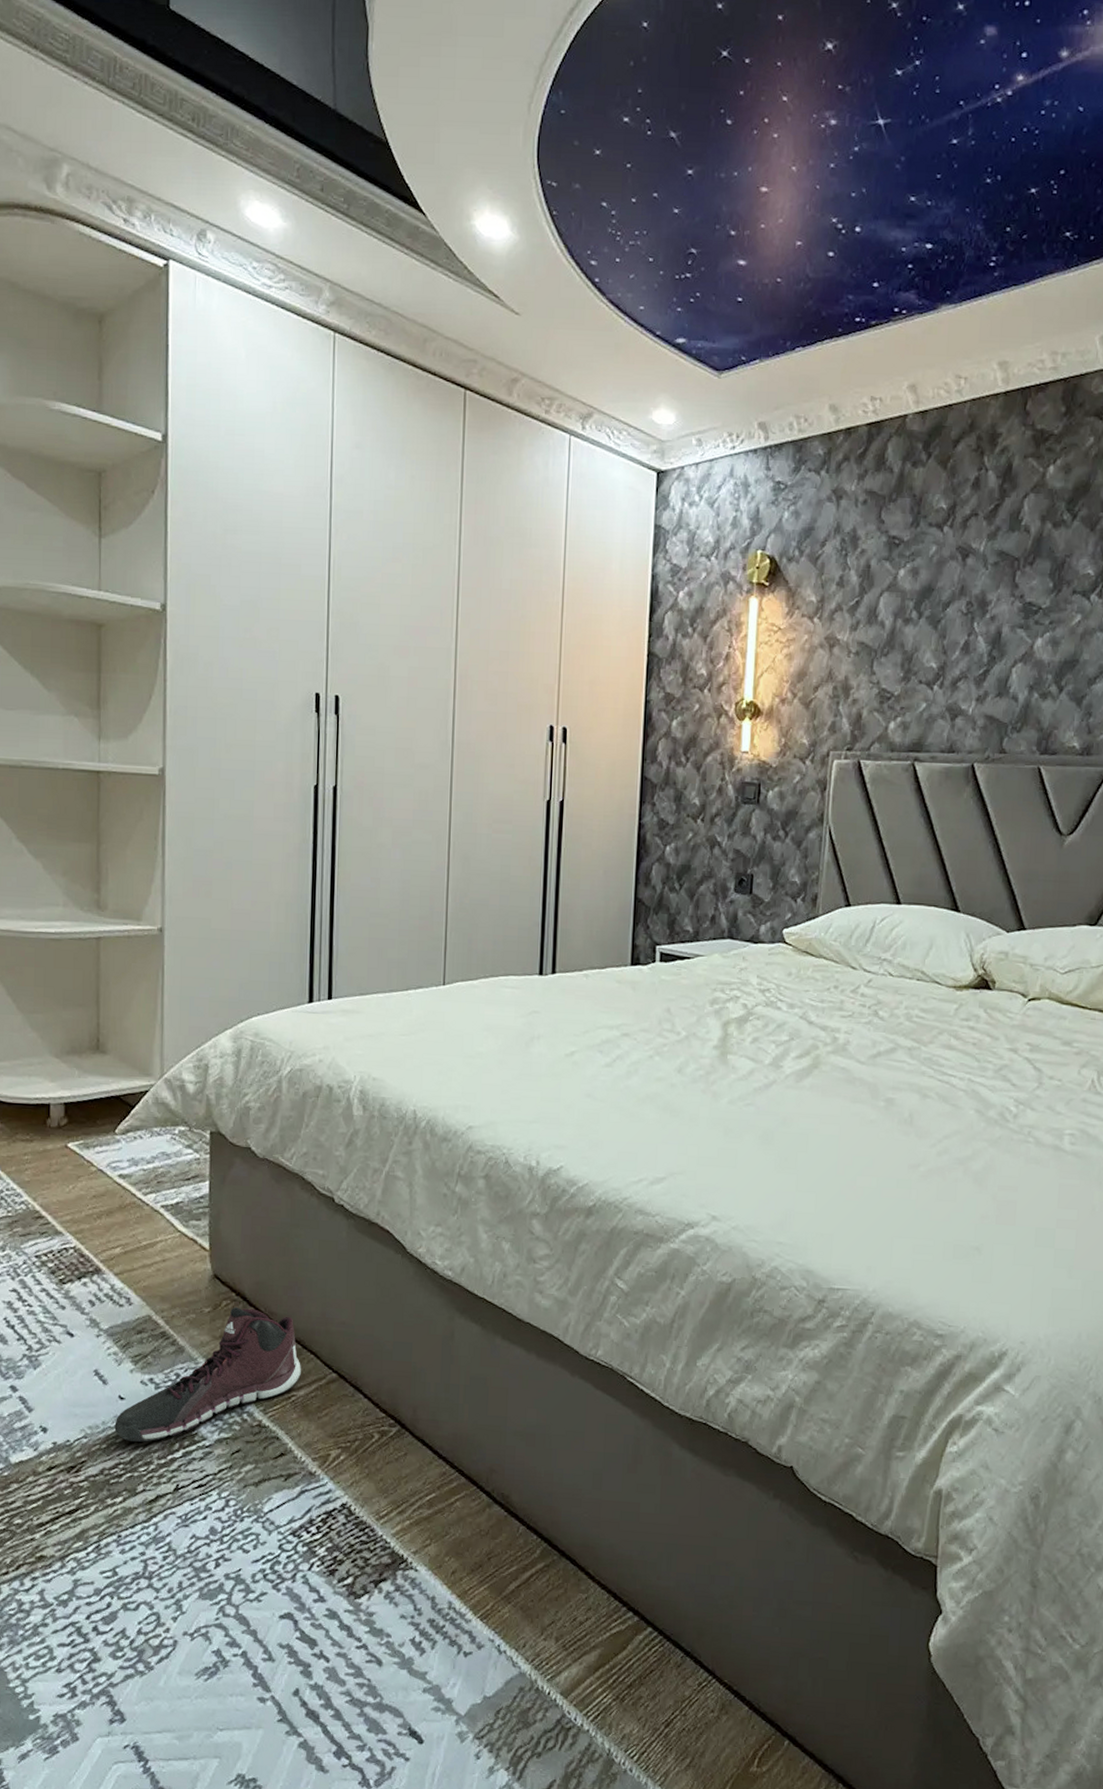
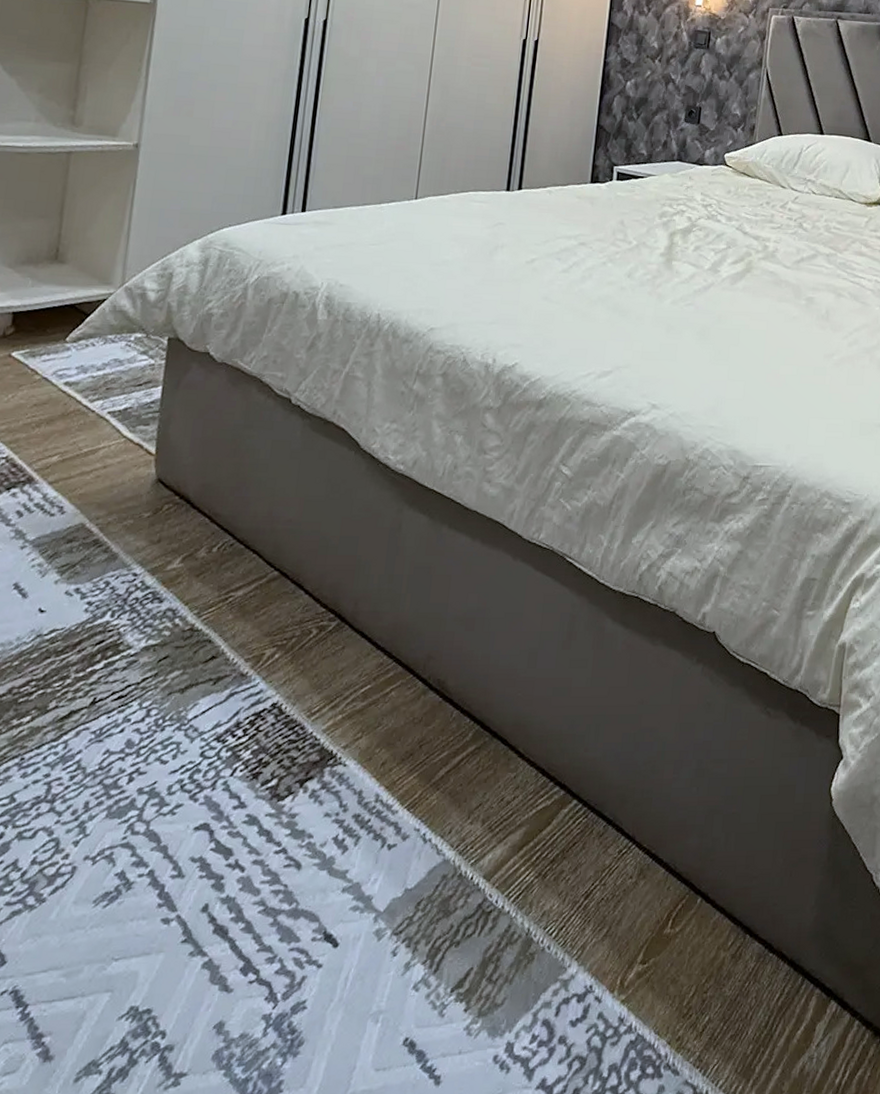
sneaker: present [114,1306,301,1442] -> none [30,510,242,656]

